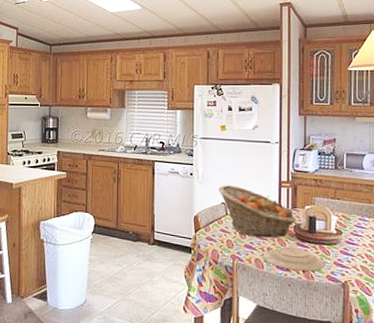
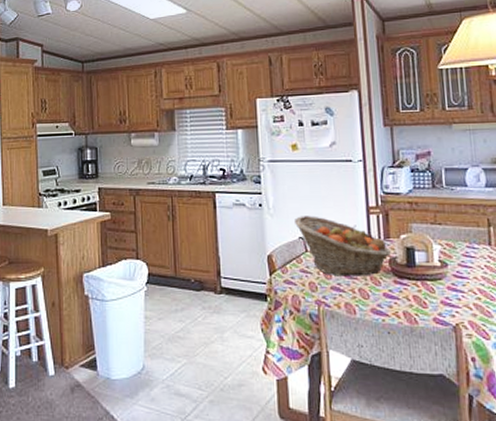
plate: present [262,247,326,272] -> none [353,286,431,314]

